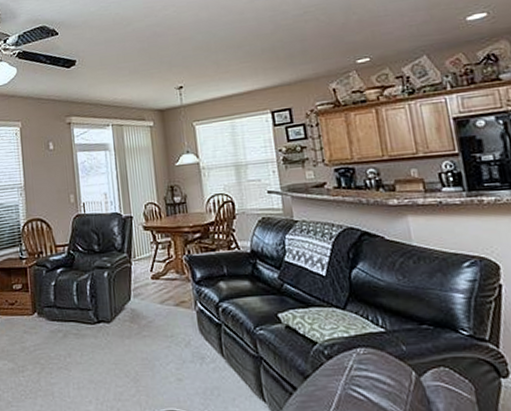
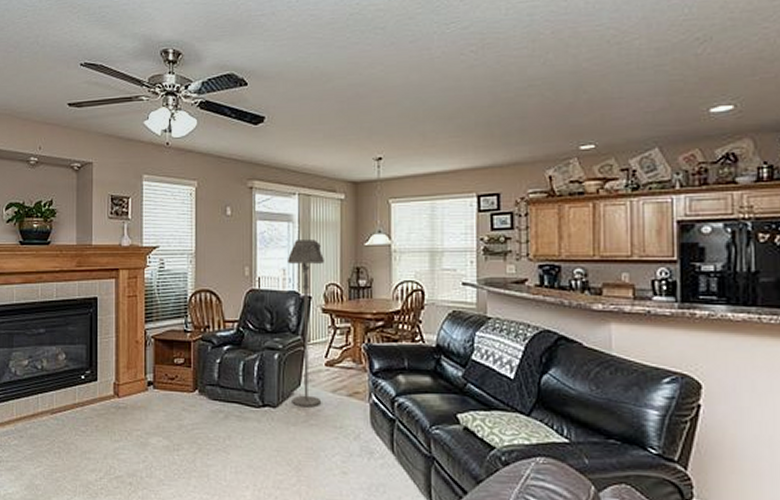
floor lamp: none [107,164,151,320] -> present [286,239,324,407]

